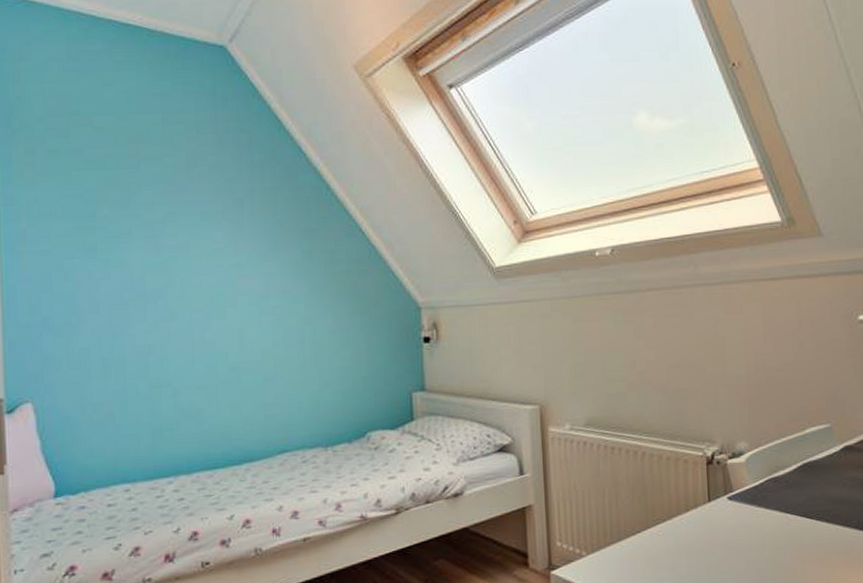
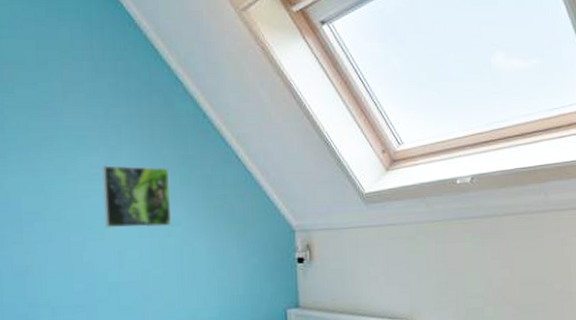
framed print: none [225,240,293,306] -> present [102,165,171,228]

